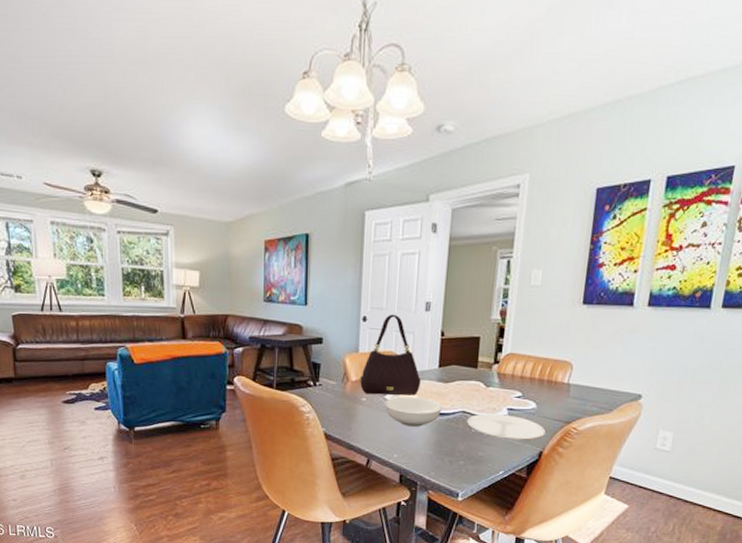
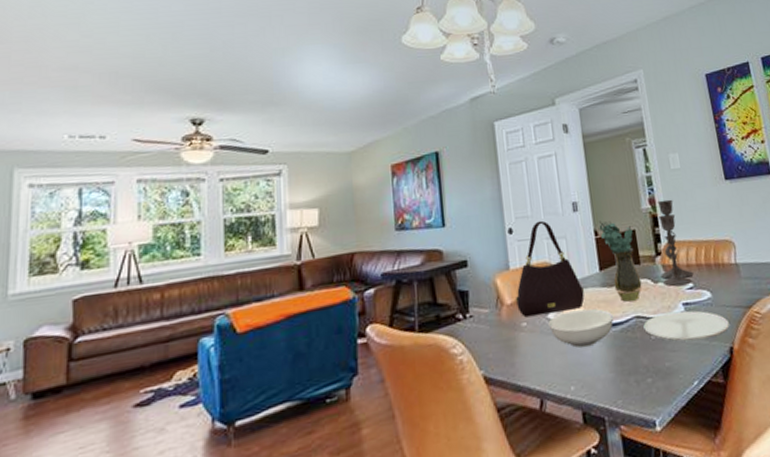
vase: none [446,323,478,398] -> present [599,221,642,302]
candlestick: none [494,313,524,394] -> present [657,199,692,286]

